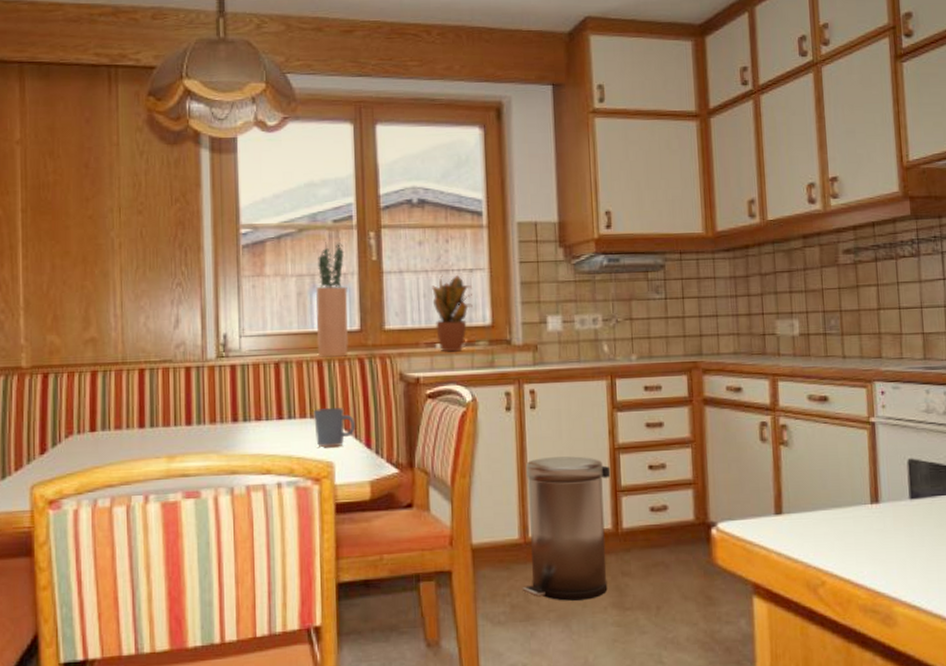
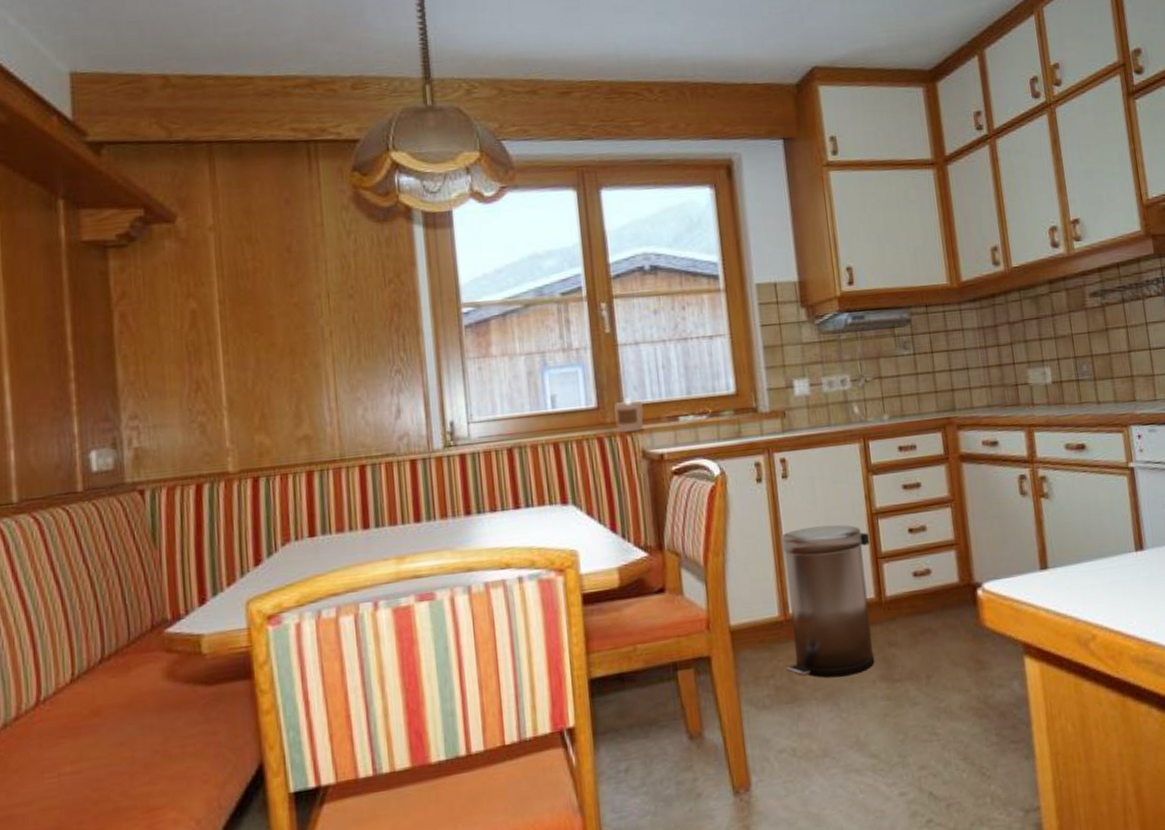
mug: present [314,408,355,447] -> none [553,491,598,535]
vase: present [315,237,348,358] -> none [547,311,586,440]
candle: none [376,322,403,355] -> present [614,397,644,433]
potted plant: present [432,274,473,352] -> none [670,342,715,425]

